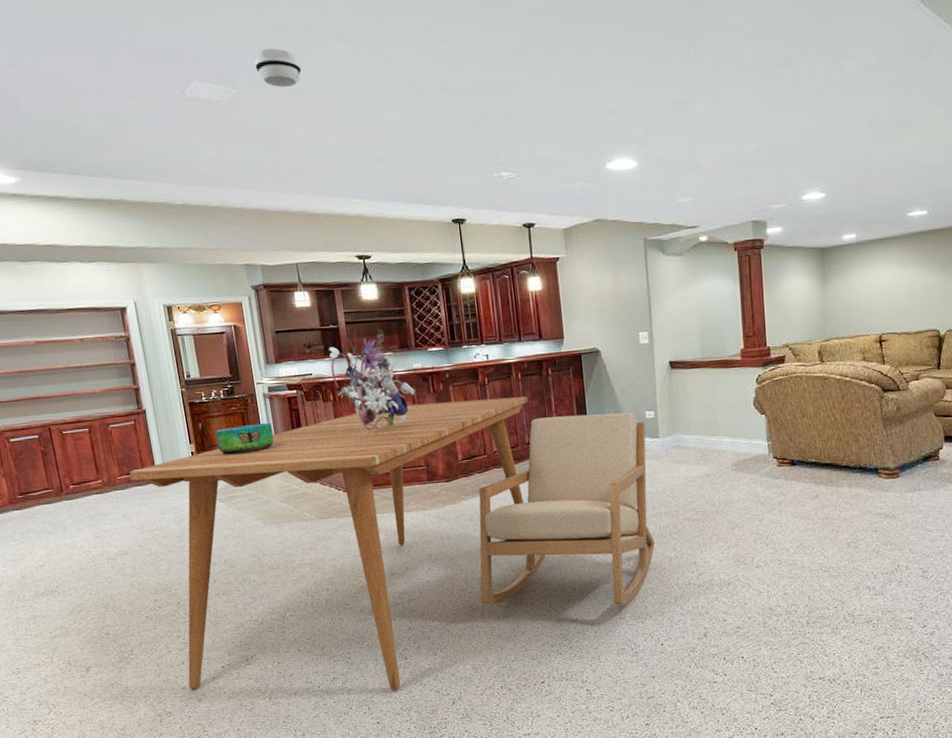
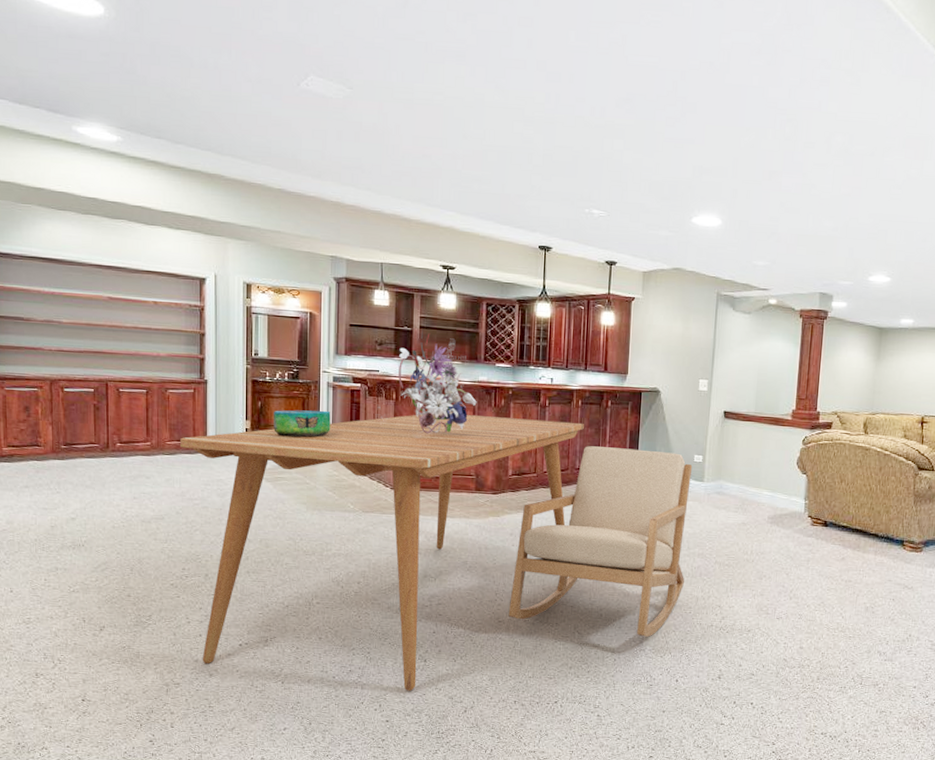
smoke detector: present [254,48,302,87] -> none [374,57,418,96]

